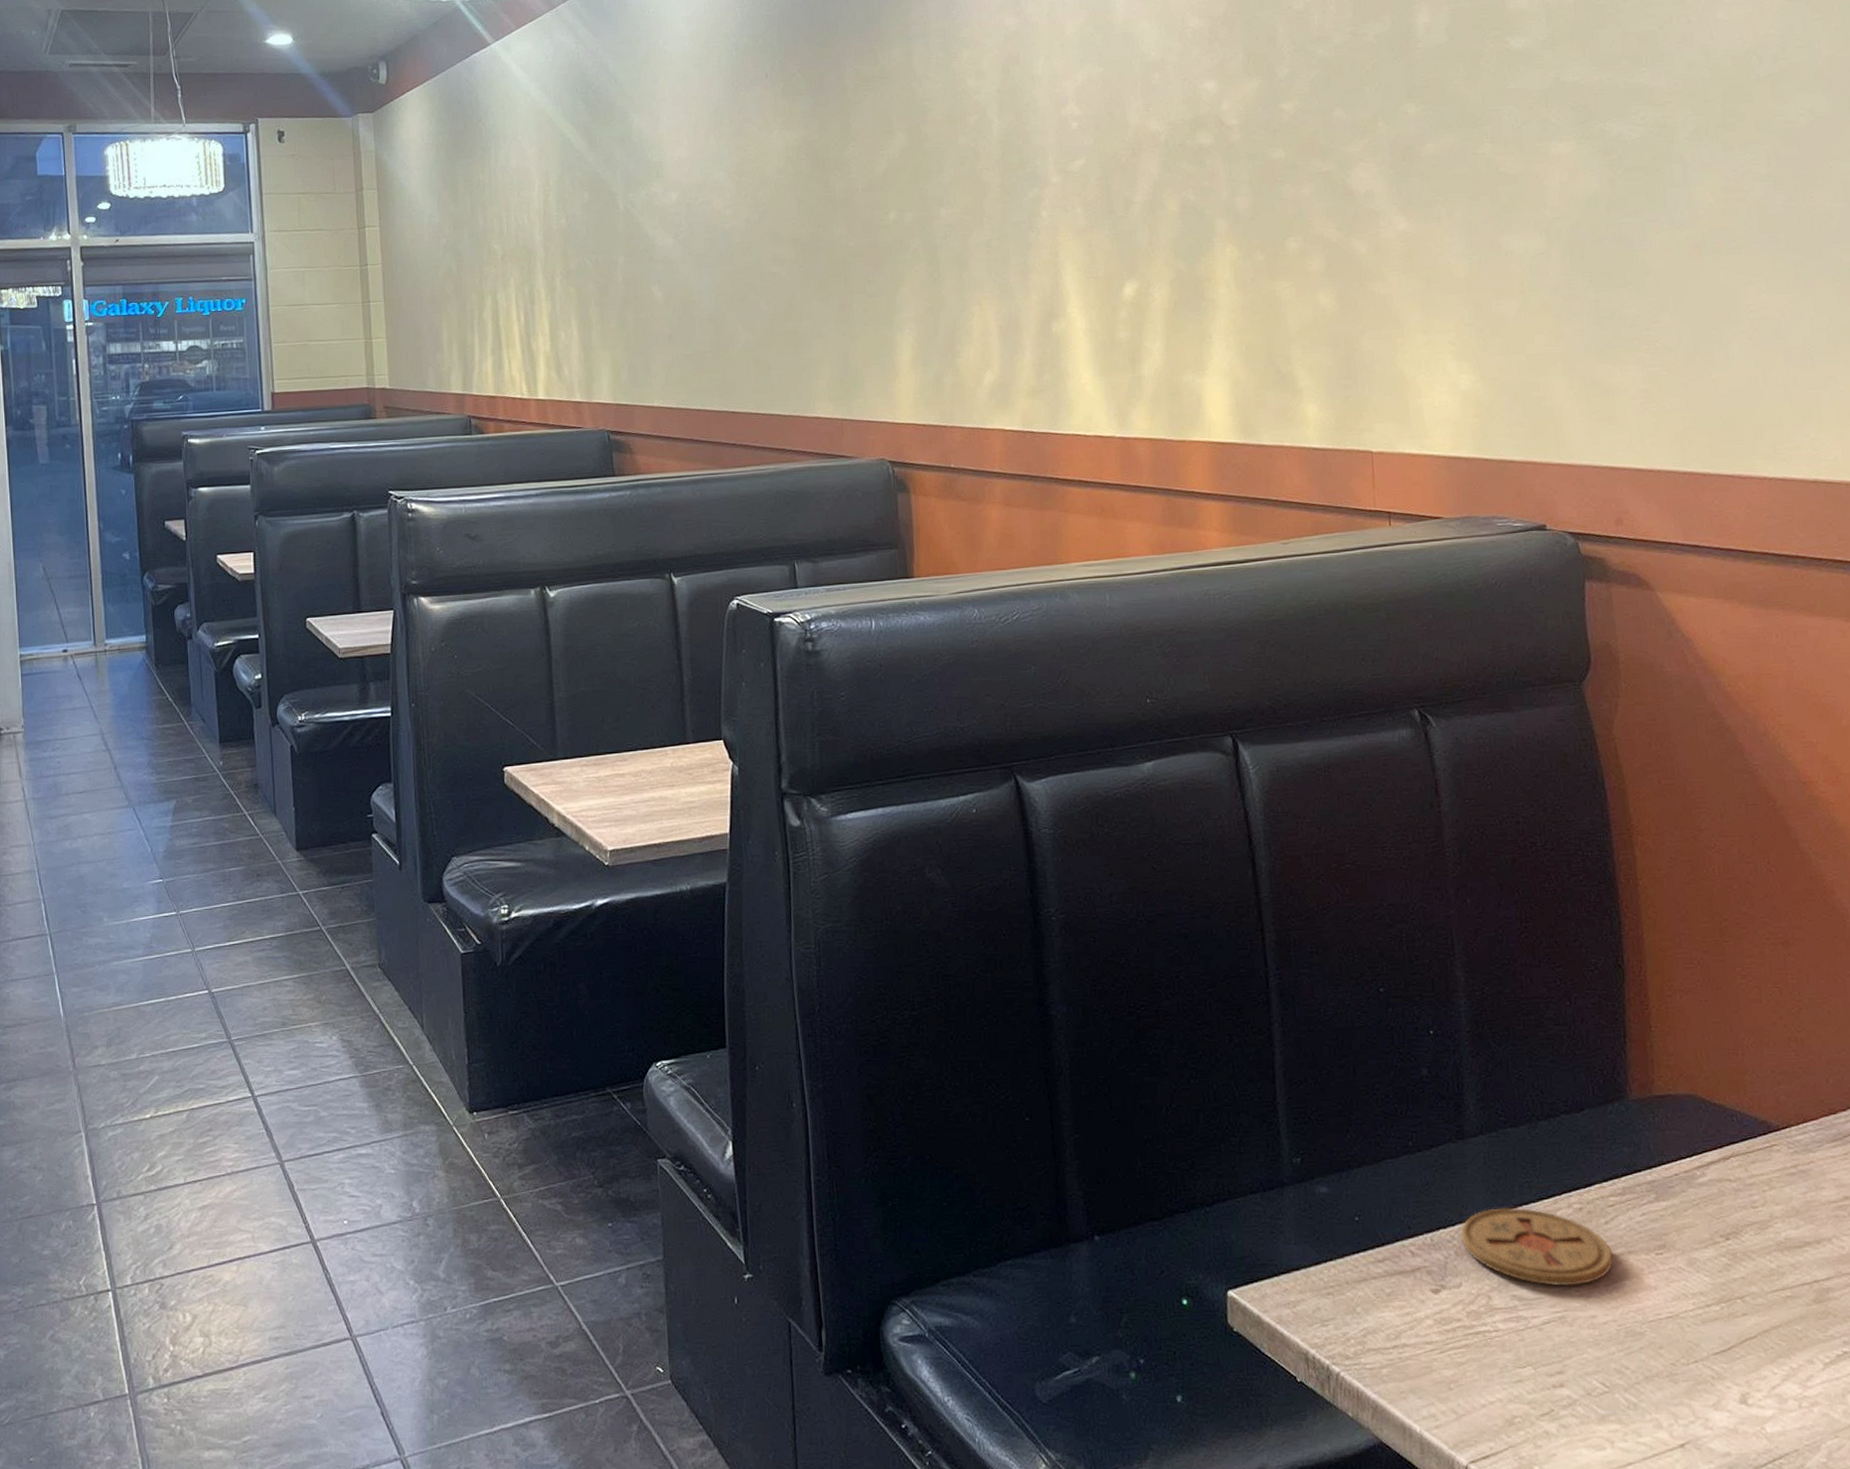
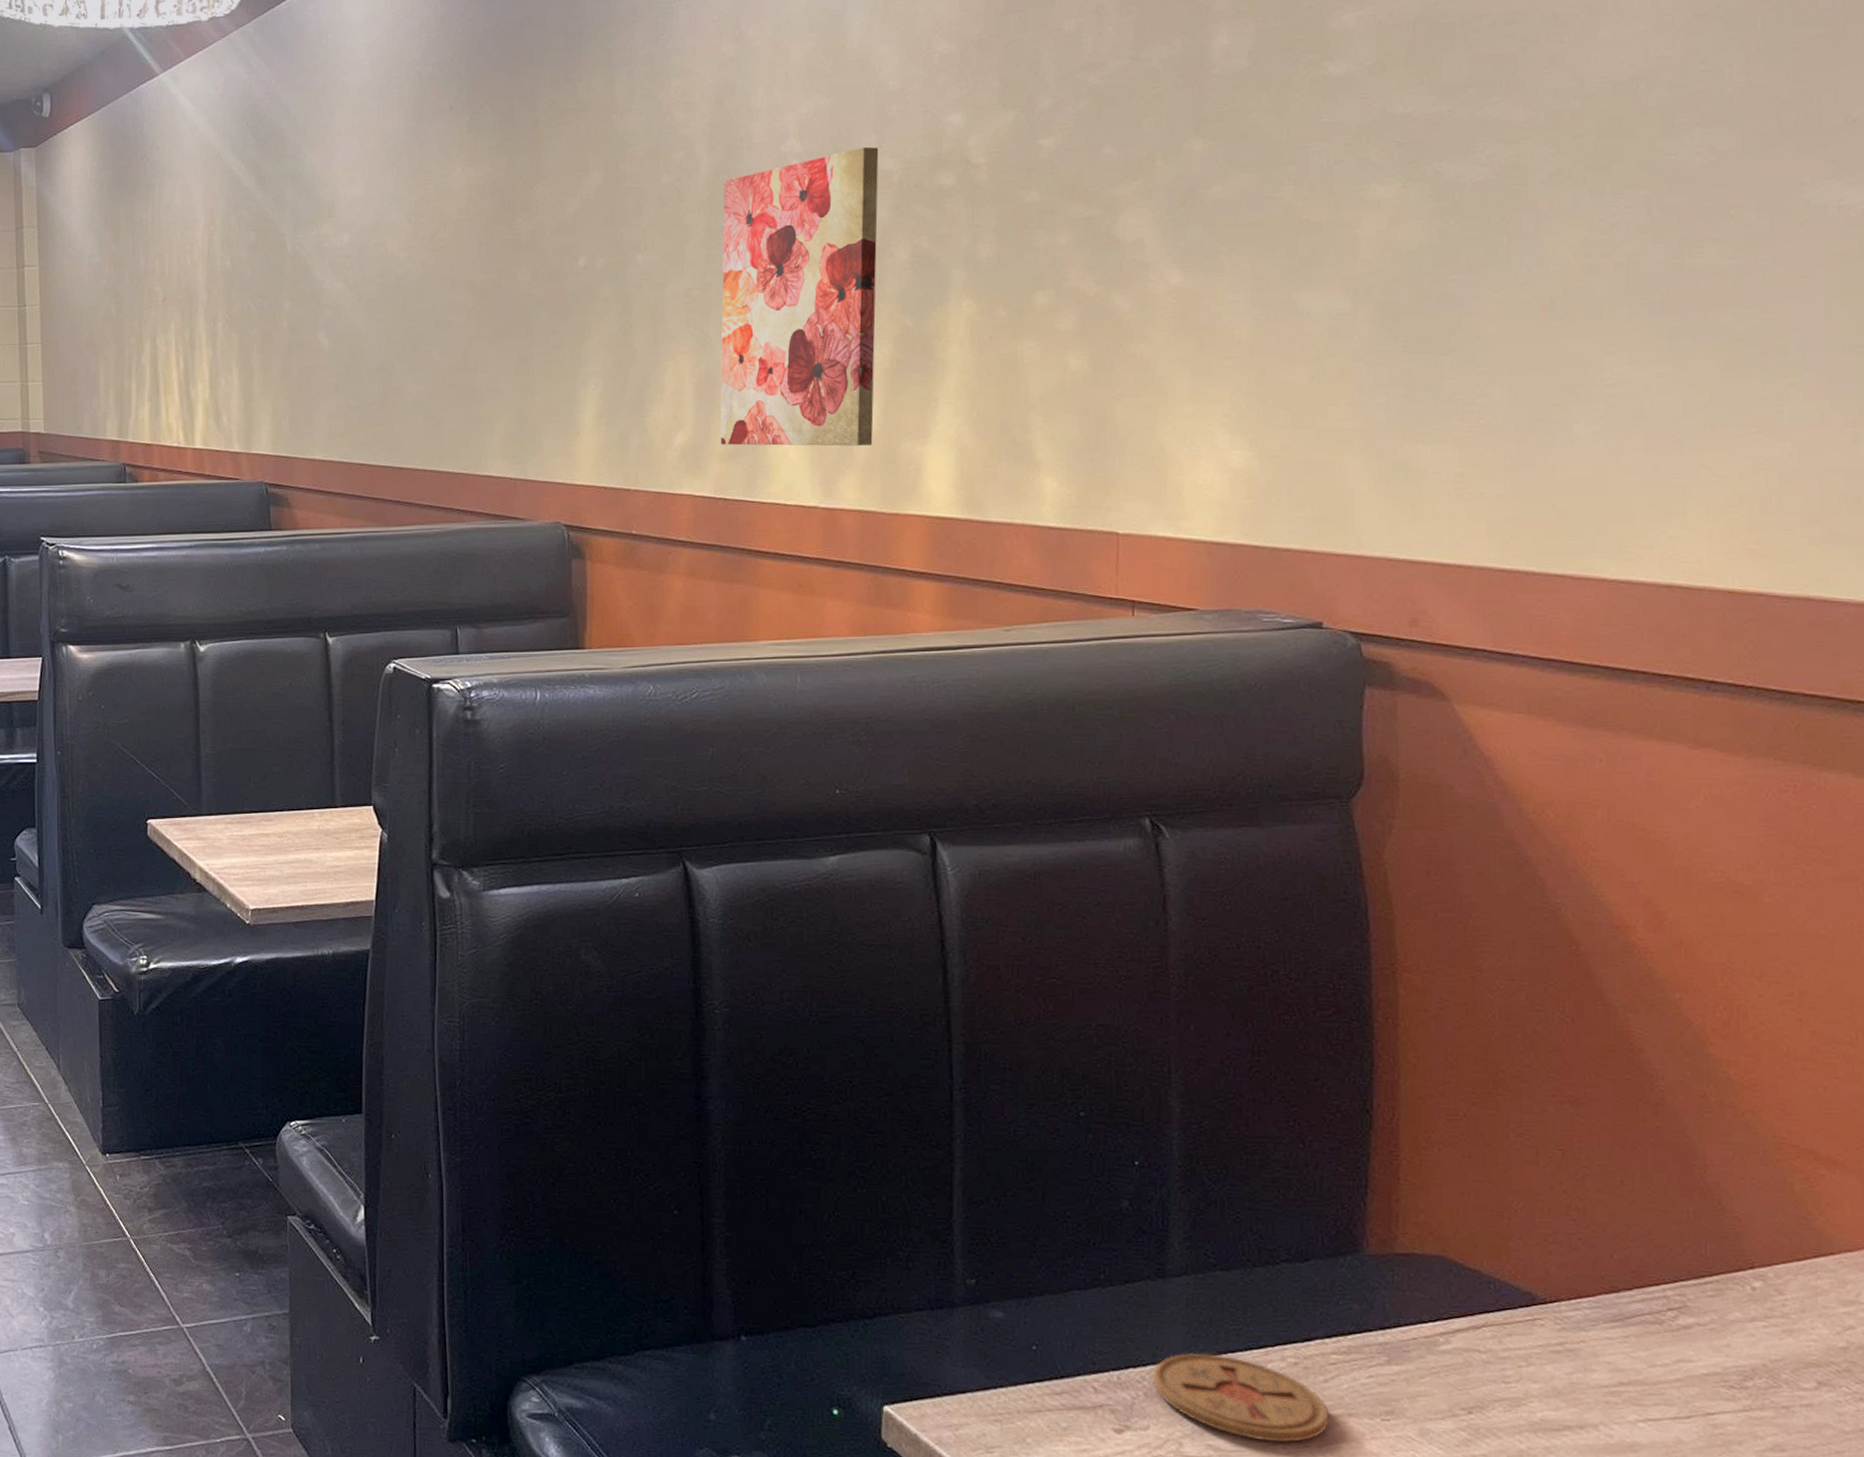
wall art: none [1014,110,1158,382] -> present [720,146,879,446]

